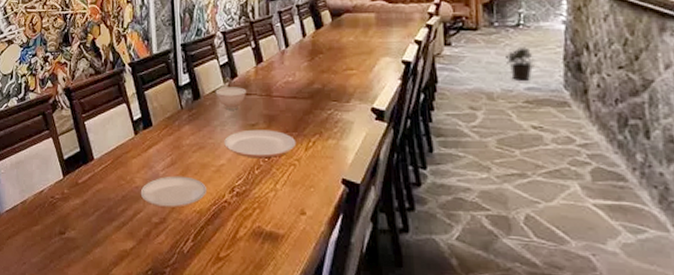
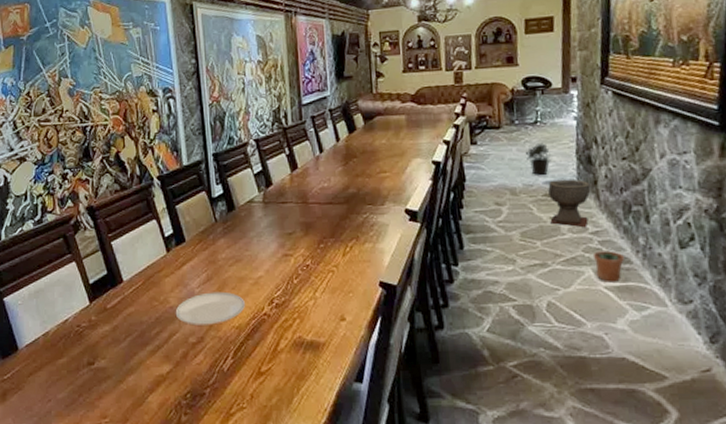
bowl: present [215,87,247,110] -> none [250,195,283,220]
plate: present [224,129,297,159] -> none [261,237,334,268]
urn: none [530,86,580,138] -> present [548,178,591,227]
planter: none [580,165,618,200] -> present [593,251,624,282]

